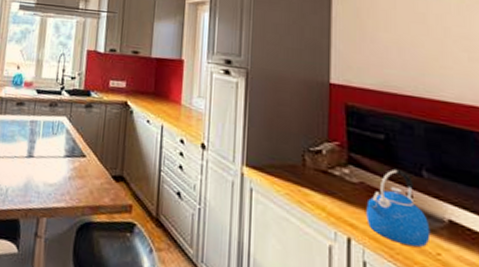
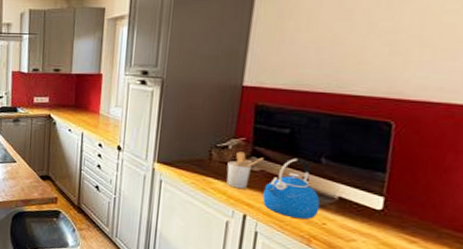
utensil holder: none [323,158,361,205] -> present [226,151,264,189]

